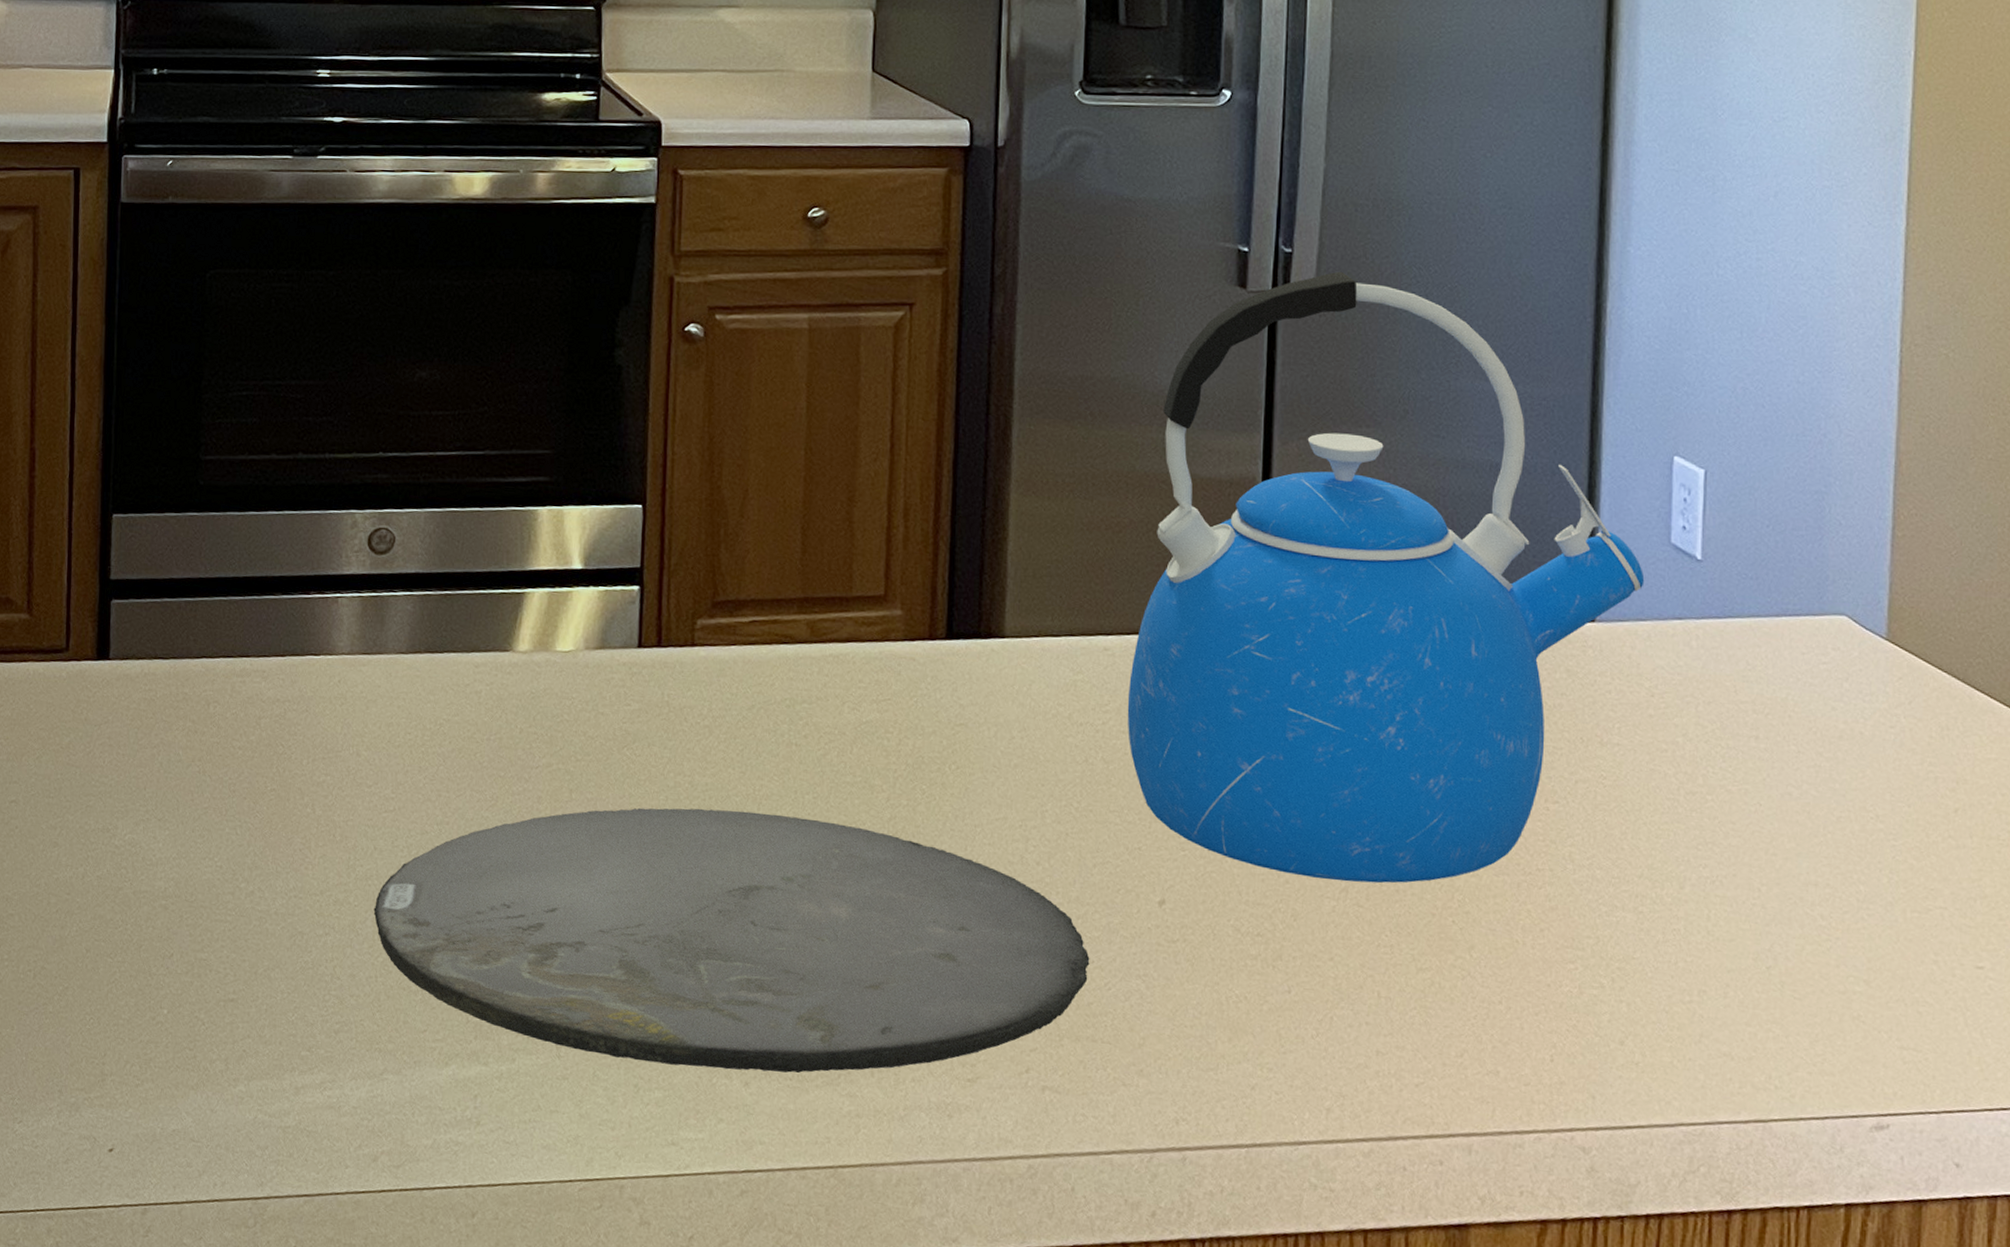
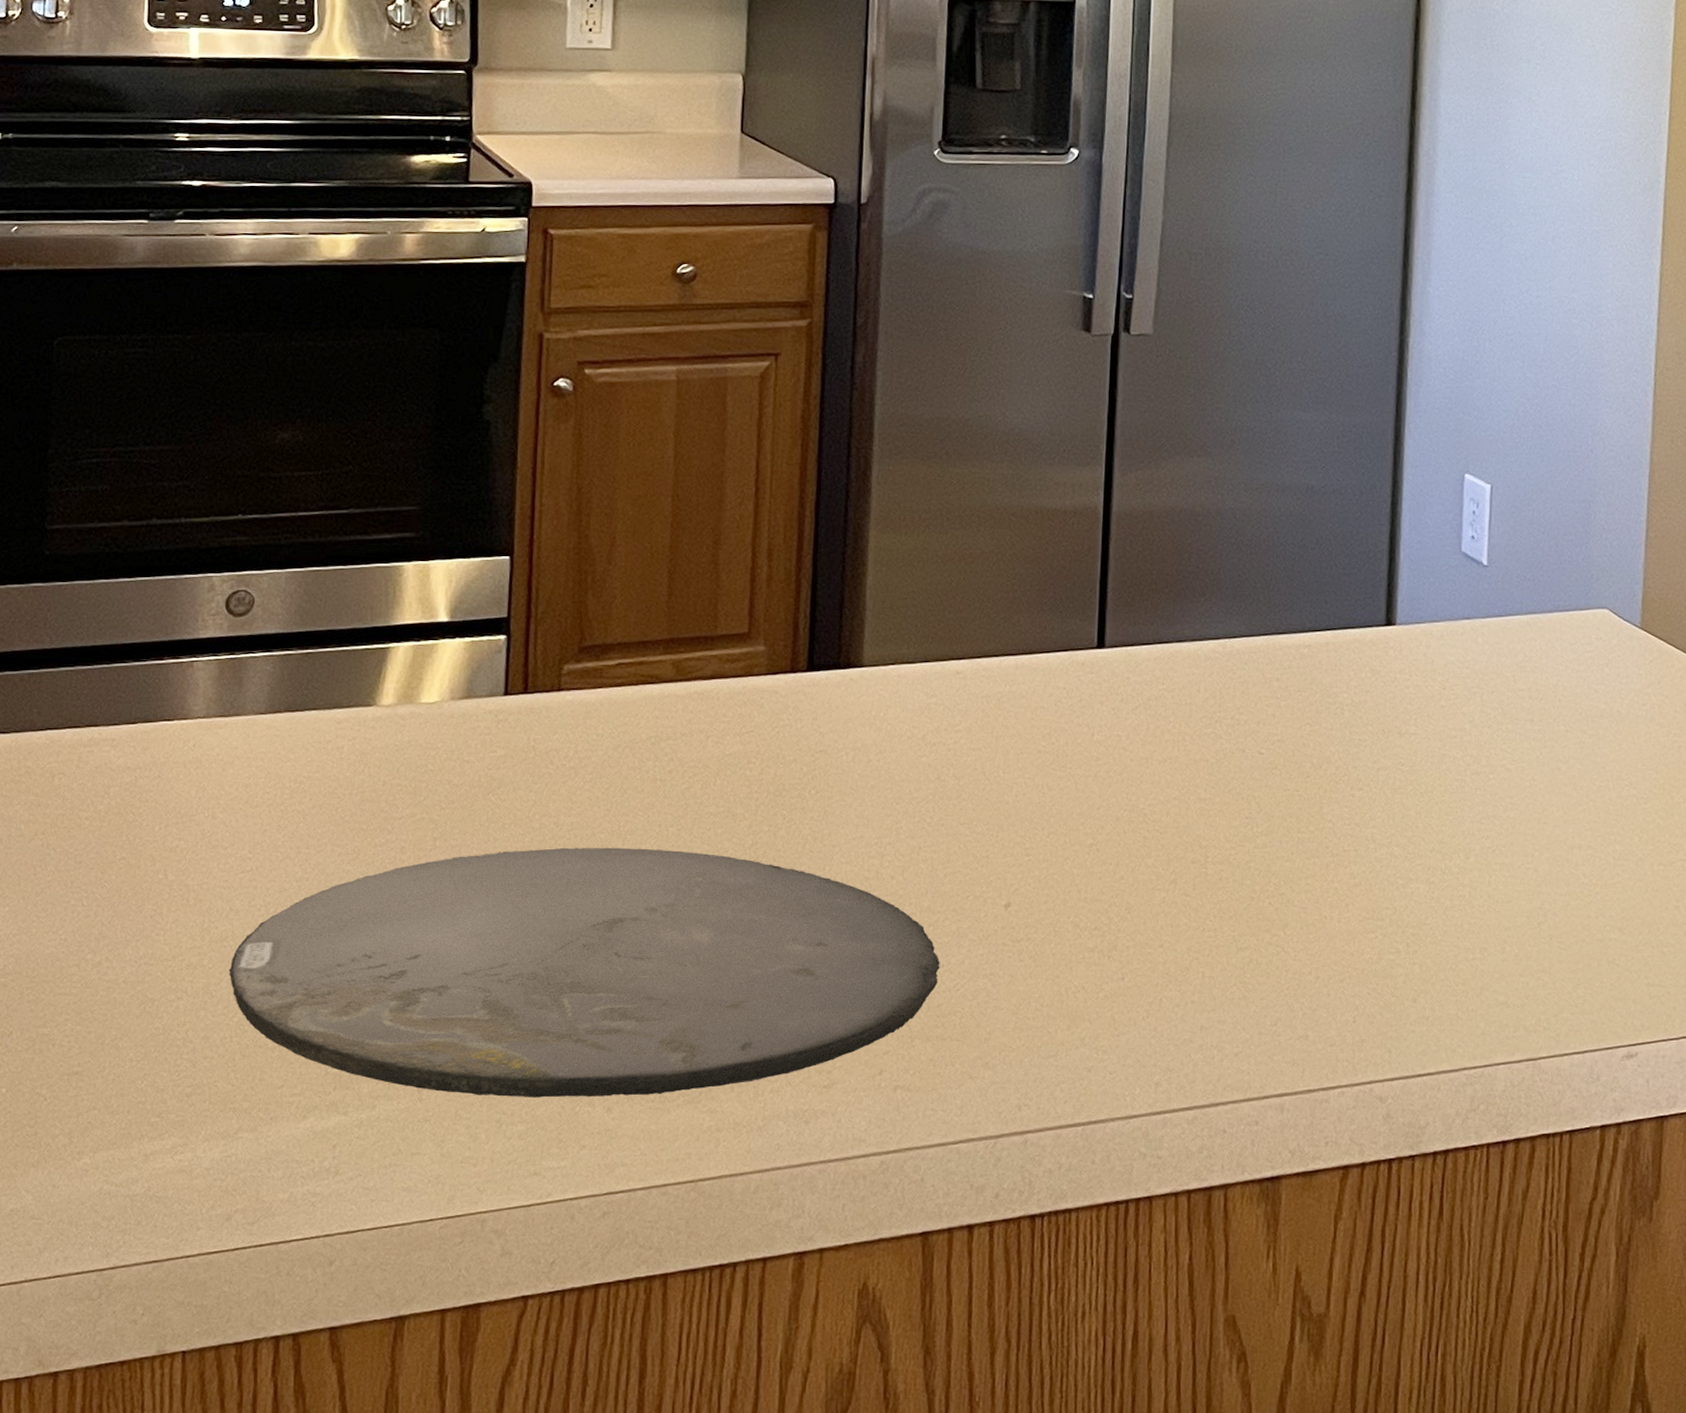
kettle: present [1127,271,1645,883] -> none [977,315,1439,874]

